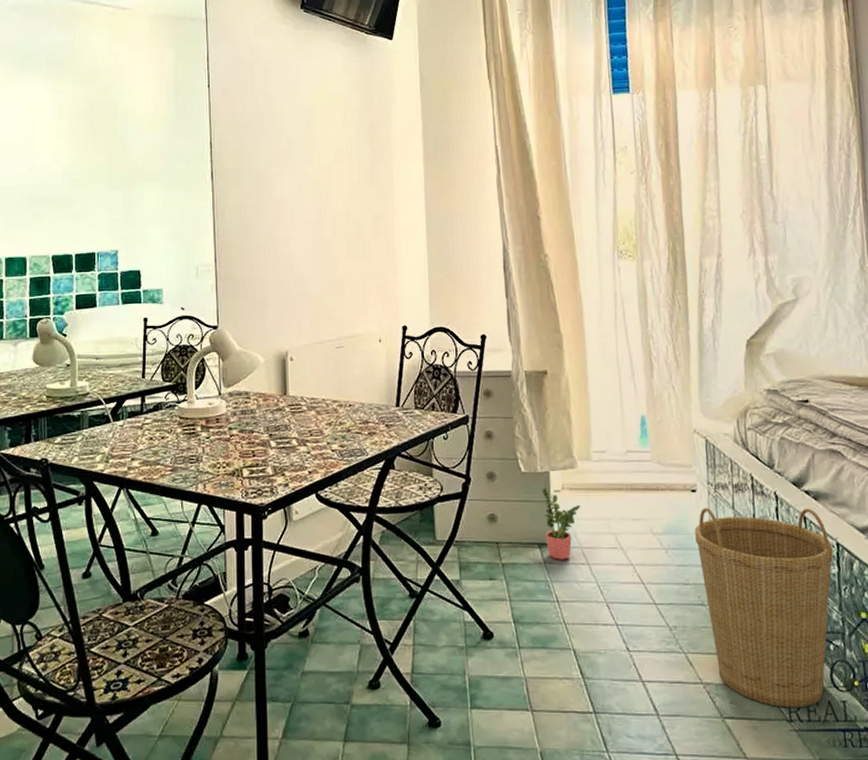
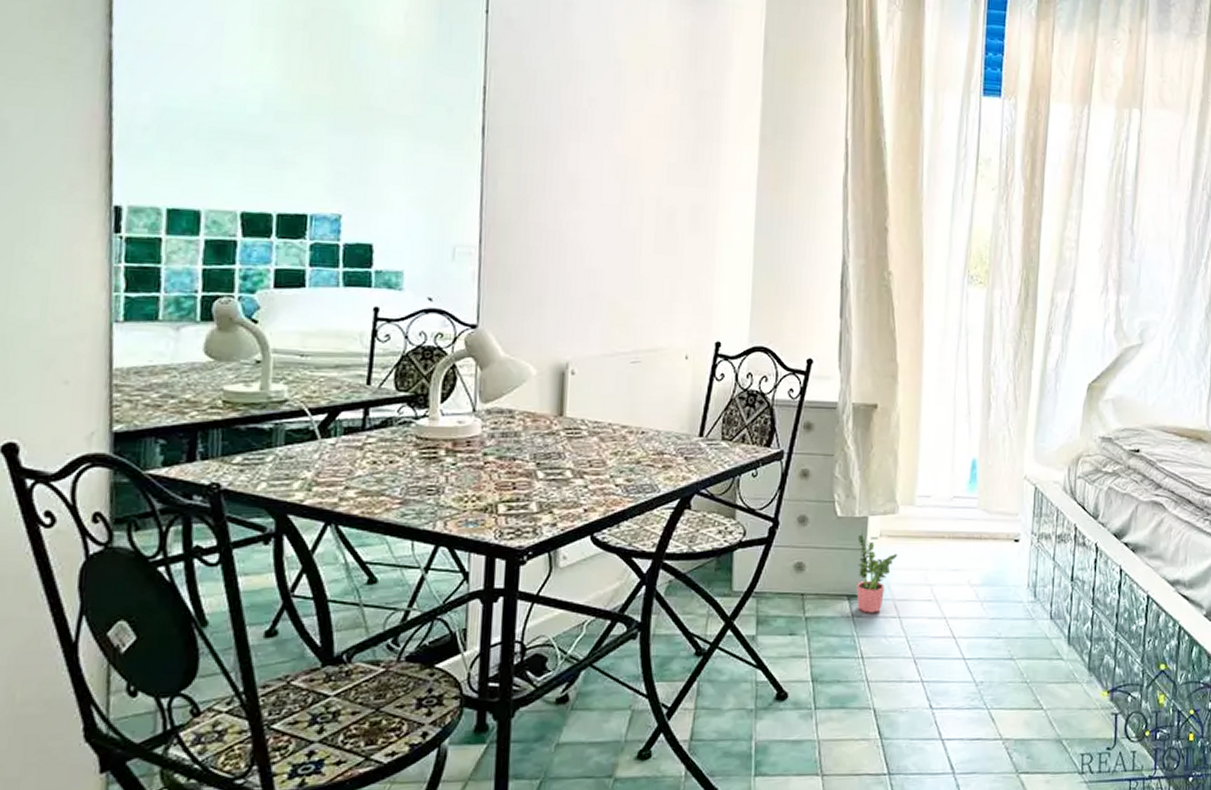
basket: present [695,507,834,708] -> none [1013,558,1143,761]

